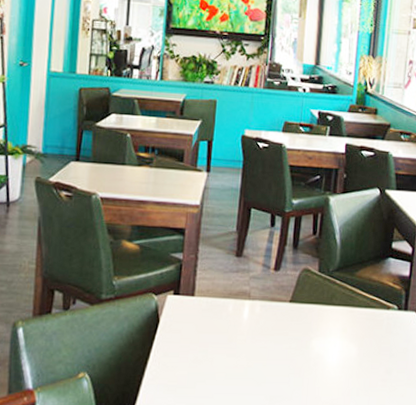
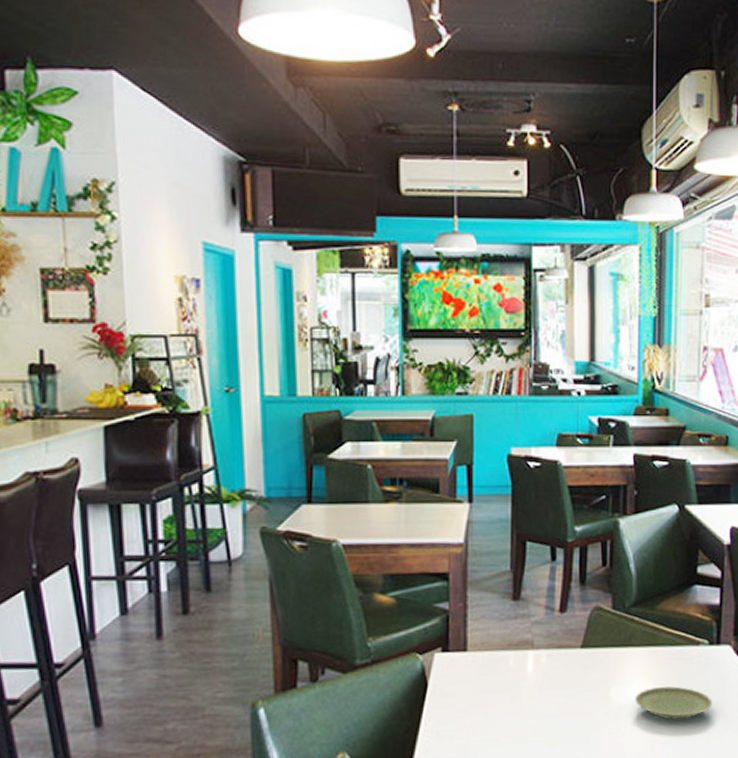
plate: none [332,342,398,373] -> present [635,686,712,720]

